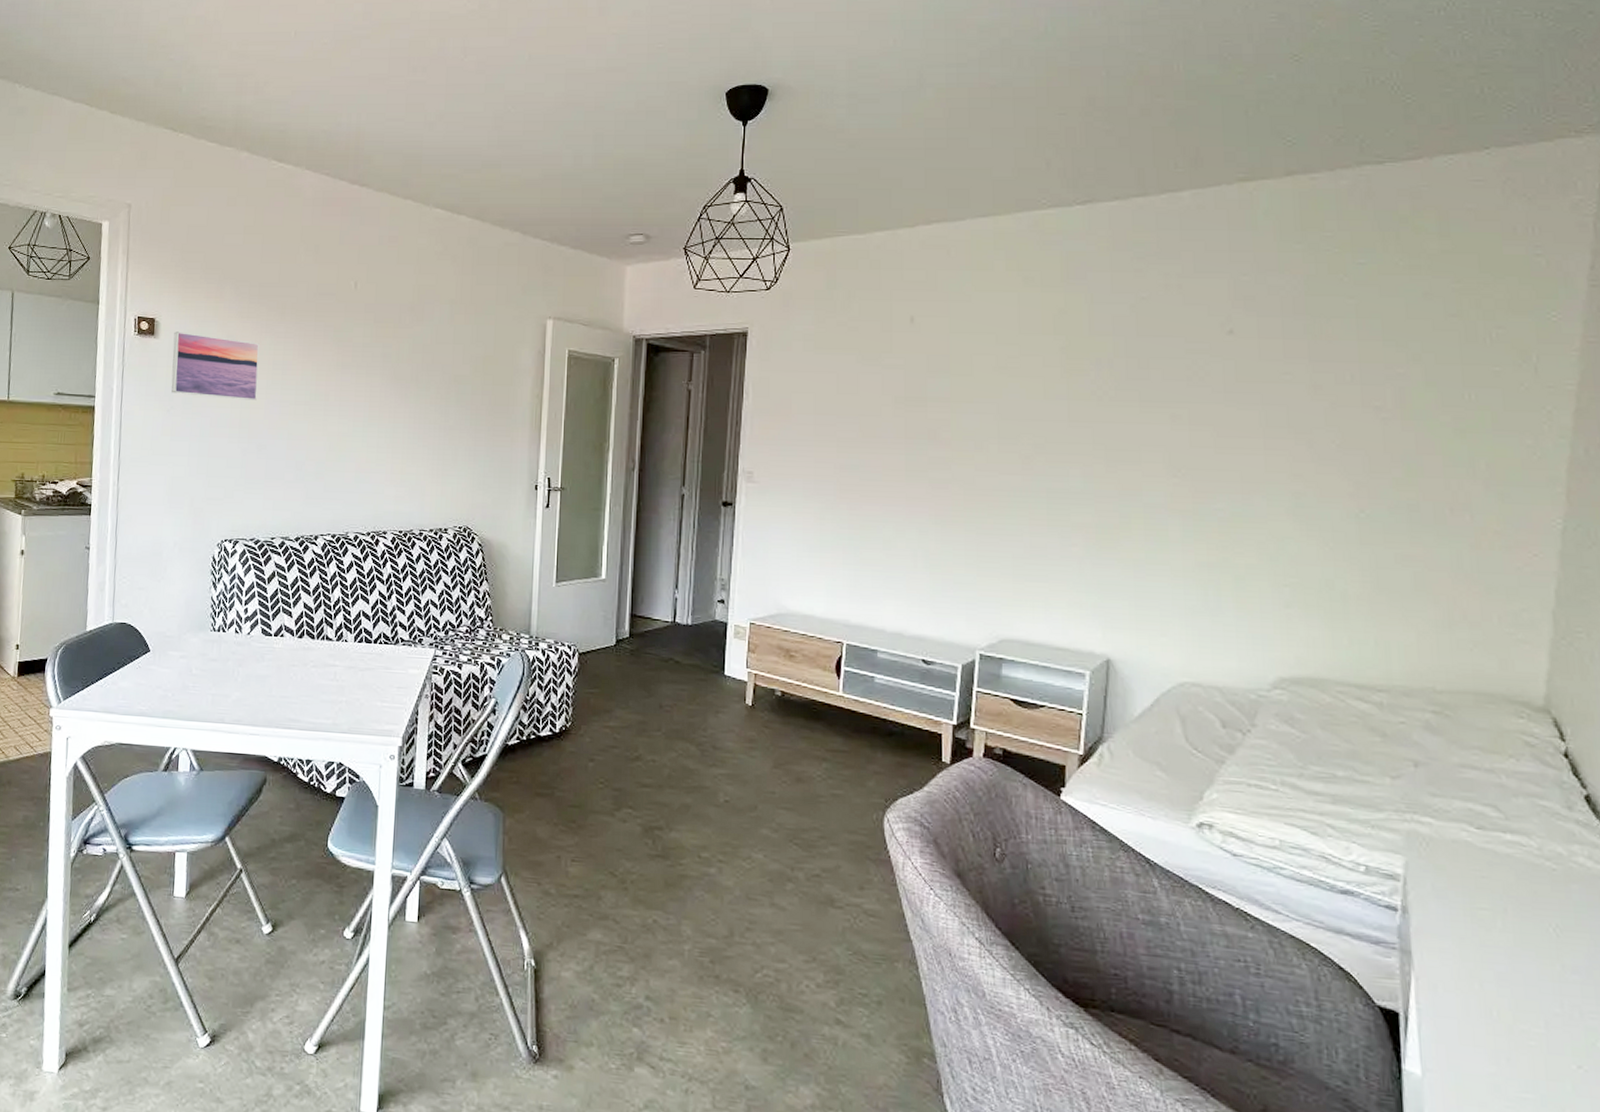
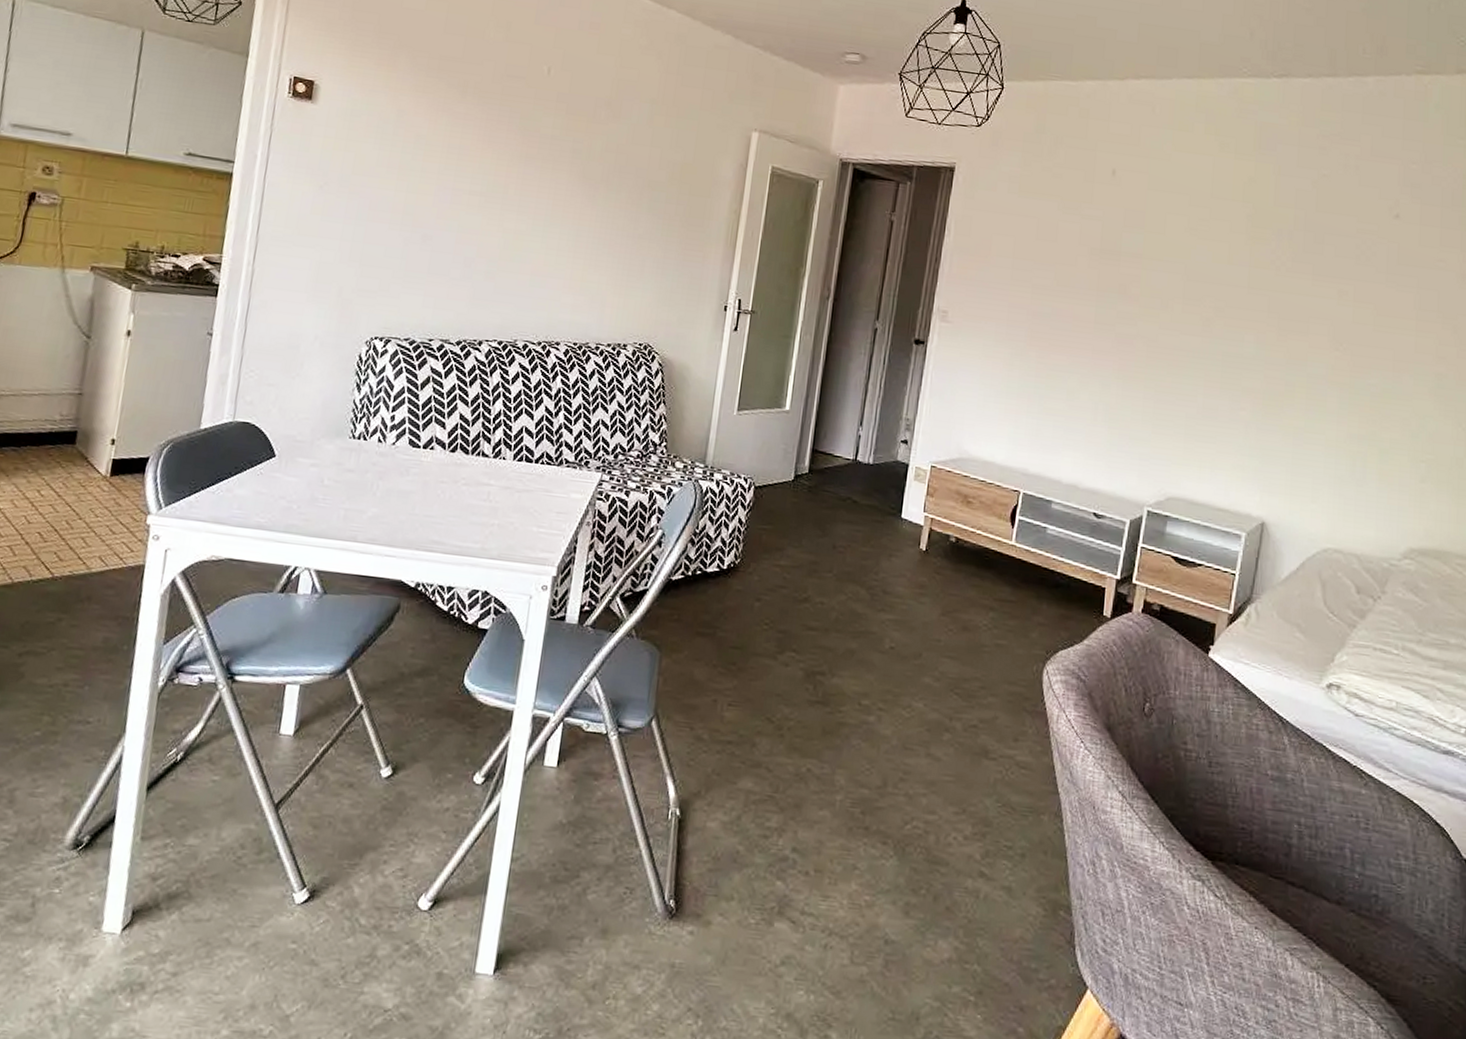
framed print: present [171,331,259,401] -> none [326,98,434,186]

